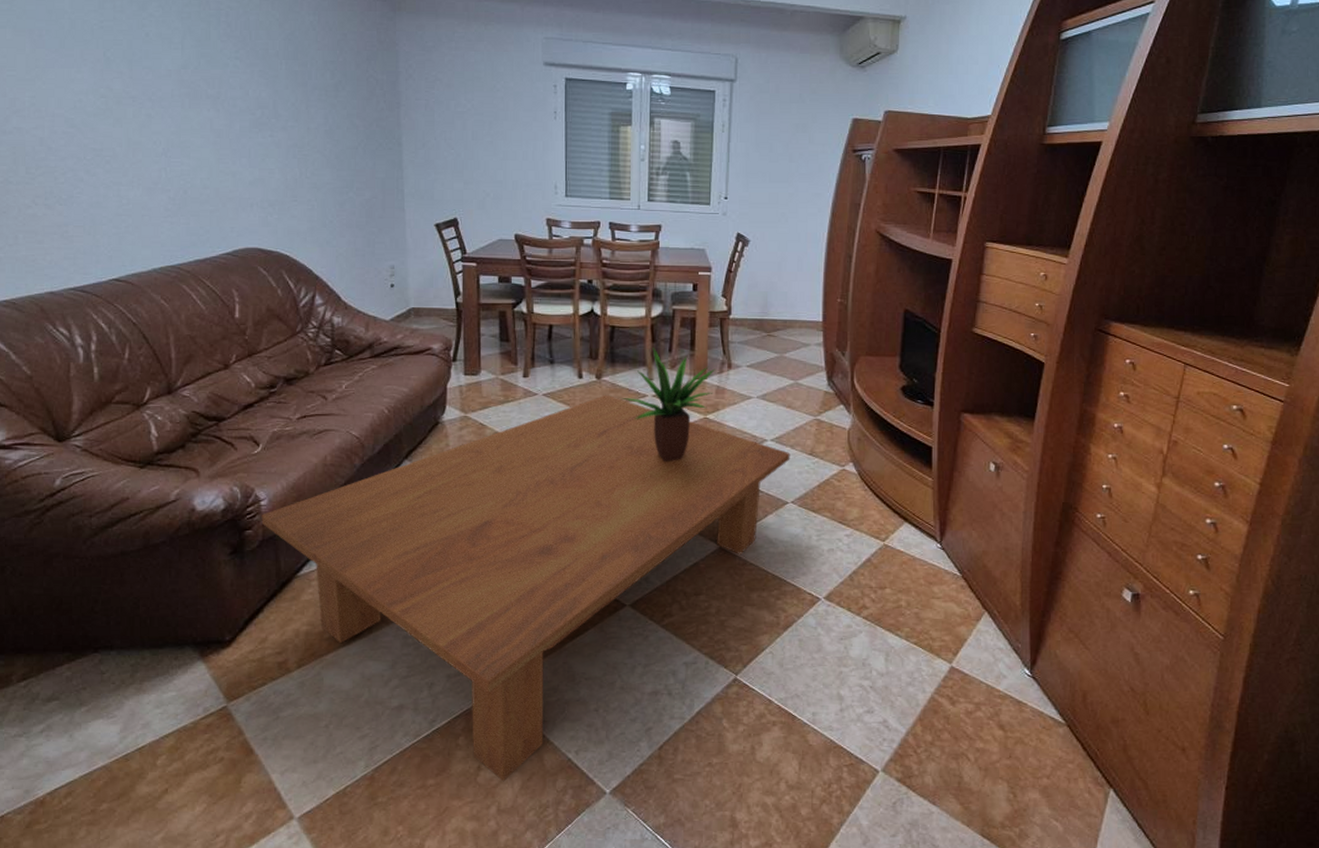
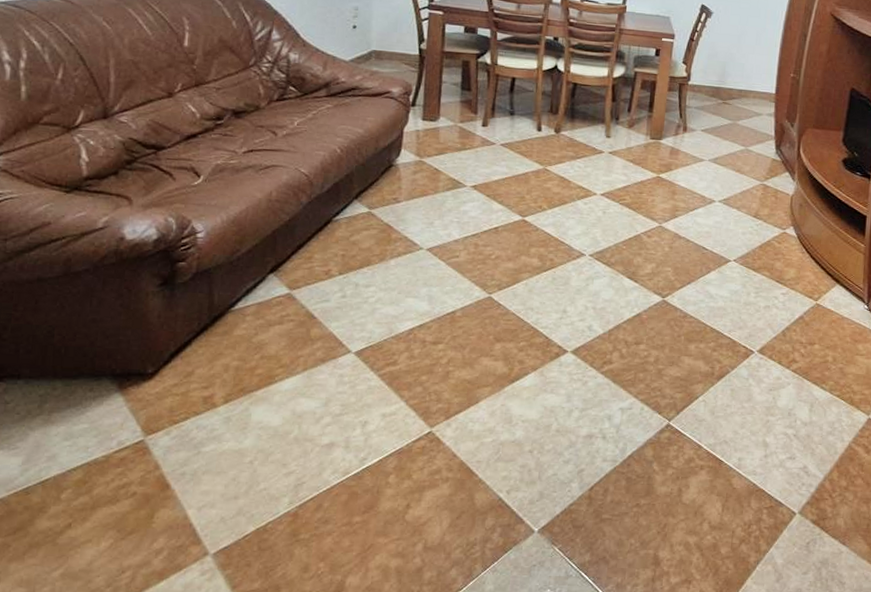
coffee table: present [261,394,790,782] -> none [196,148,736,520]
potted plant: present [621,347,716,463] -> none [578,106,672,217]

